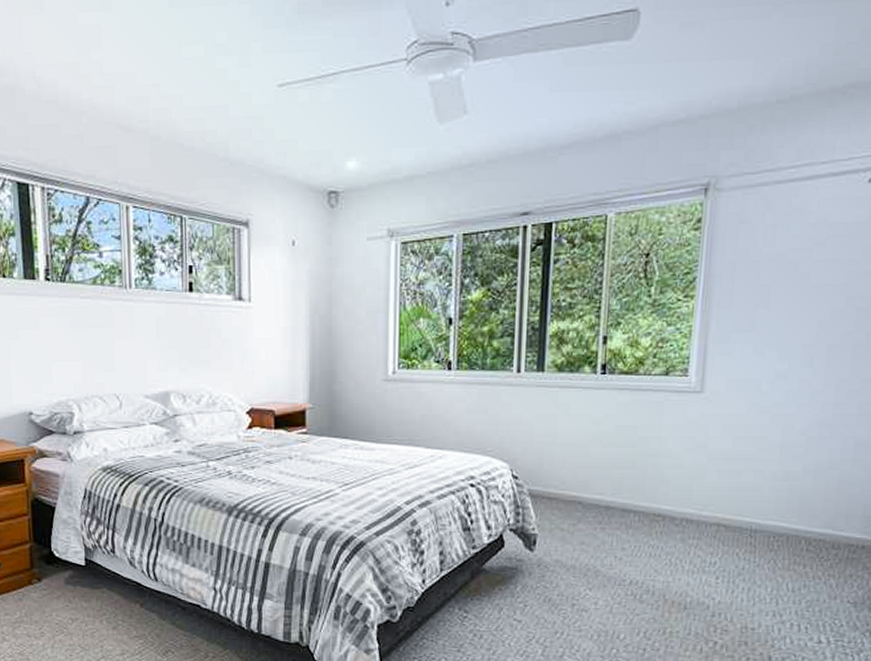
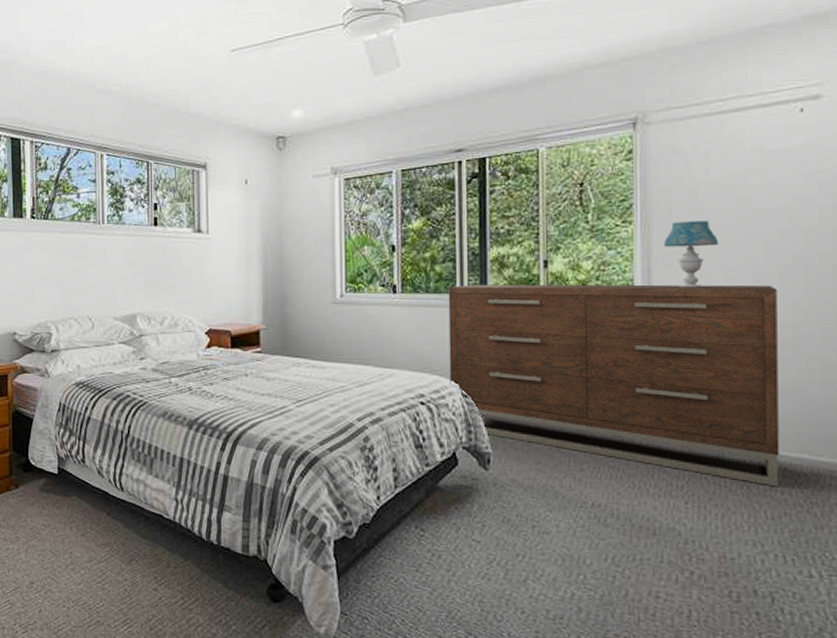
dresser: none [501,360,824,561] -> present [448,284,780,487]
table lamp: none [722,297,775,366] -> present [663,221,718,288]

